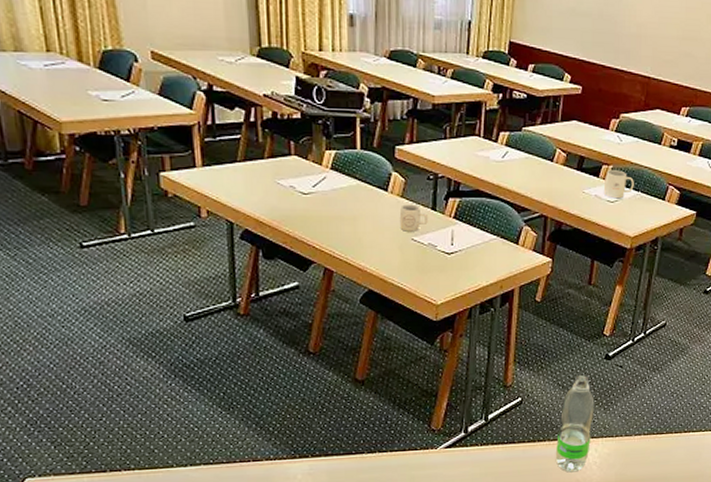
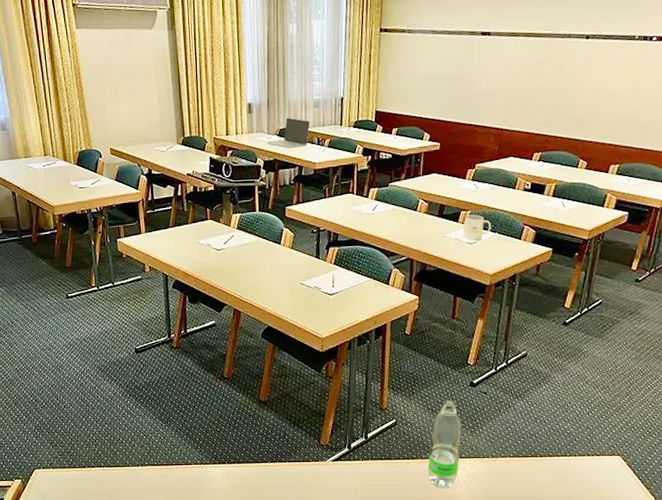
laptop: none [373,37,429,76] -> present [267,117,310,148]
mug: present [399,204,428,232] -> none [290,254,313,277]

